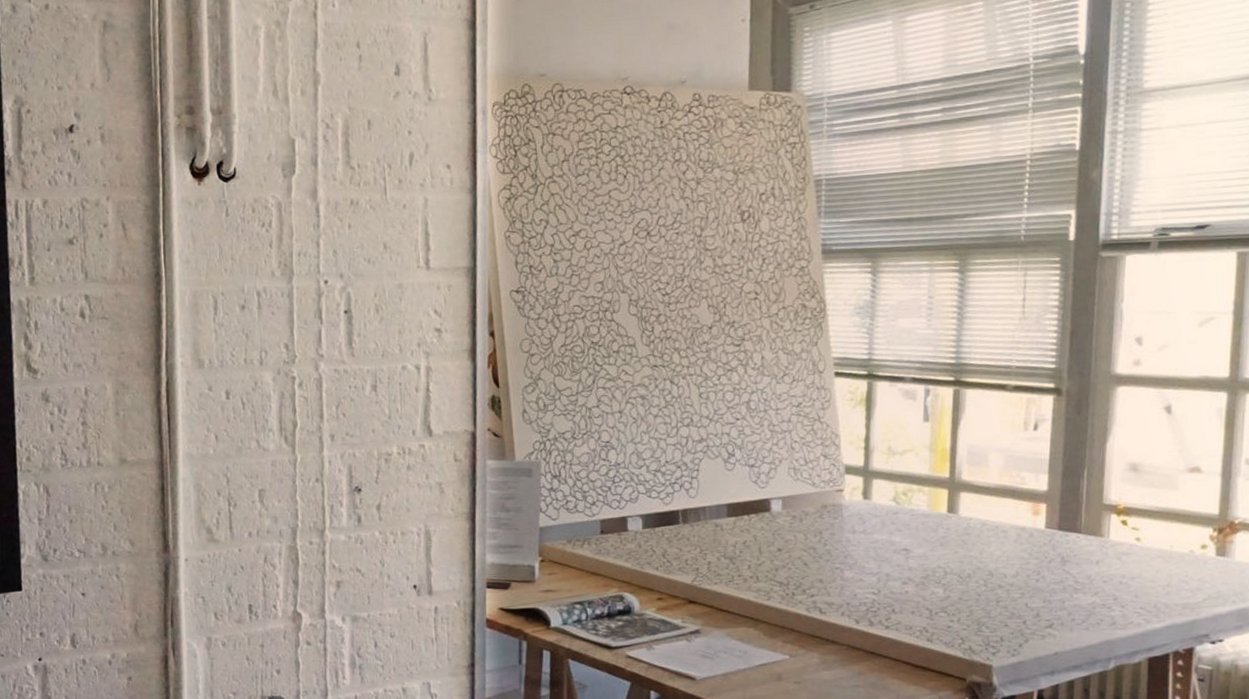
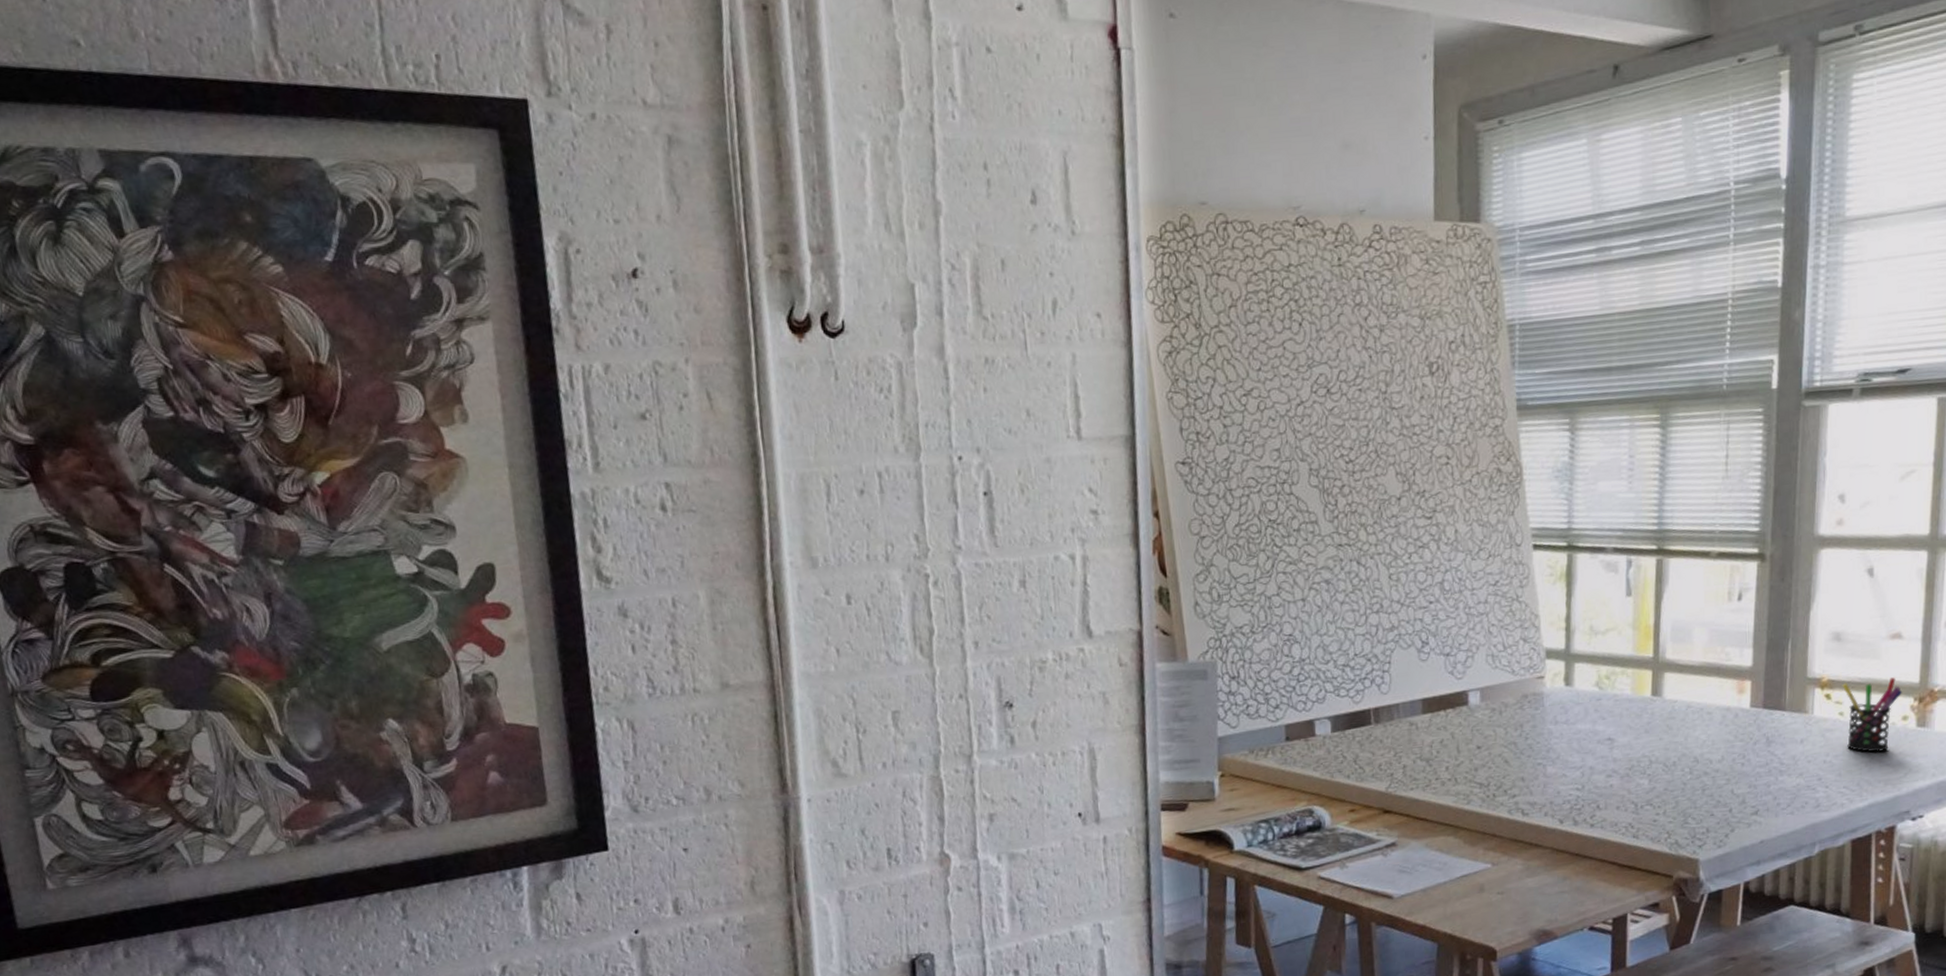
pen holder: none [1139,508,1202,577] -> present [1842,677,1903,753]

